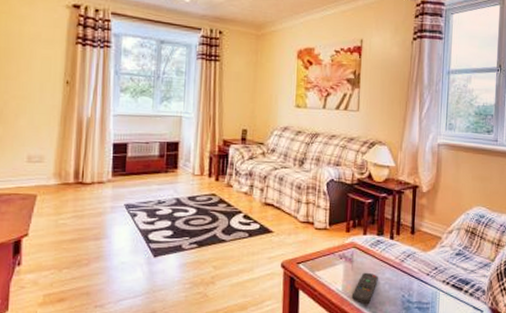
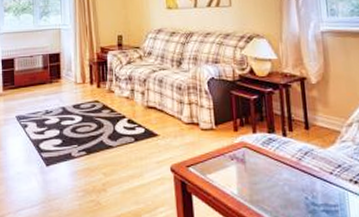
remote control: present [351,272,378,305] -> none [248,173,276,209]

